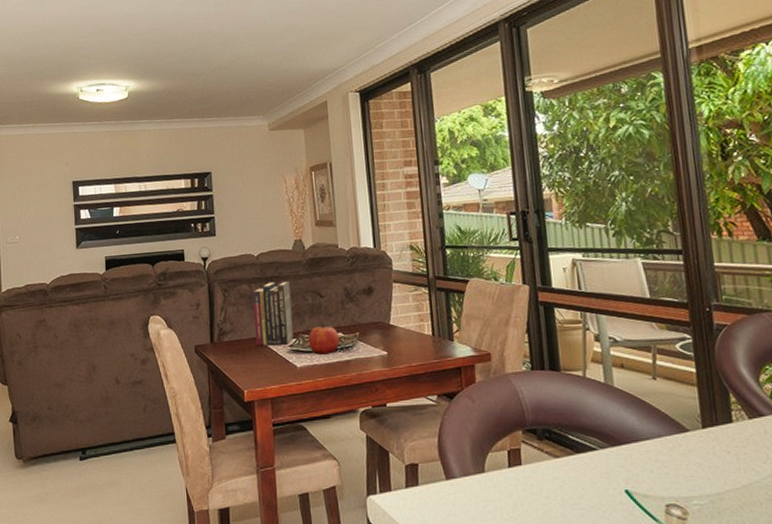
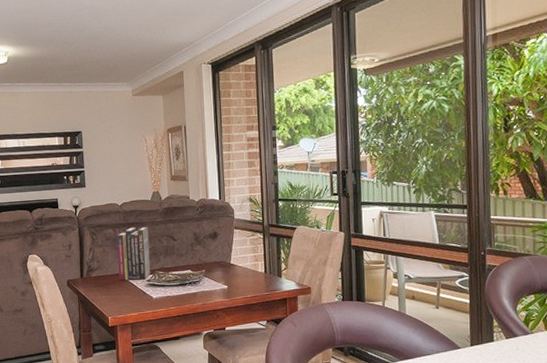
fruit: present [308,324,340,356] -> none [163,262,189,289]

